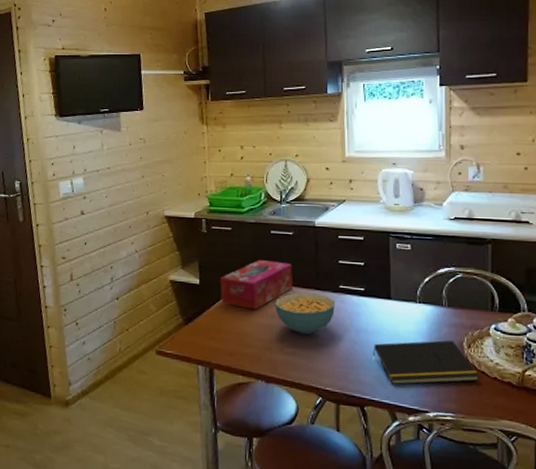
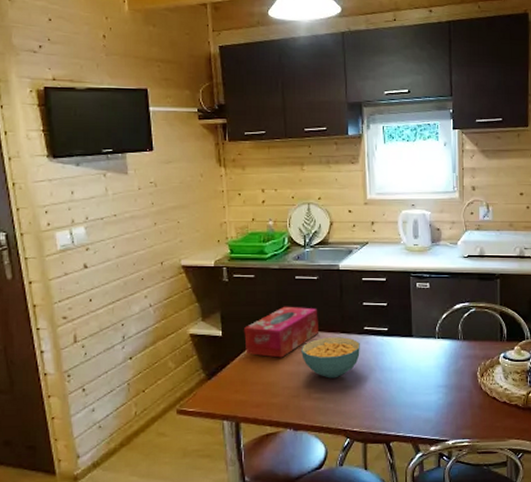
notepad: present [372,340,479,385] -> none [396,371,491,419]

